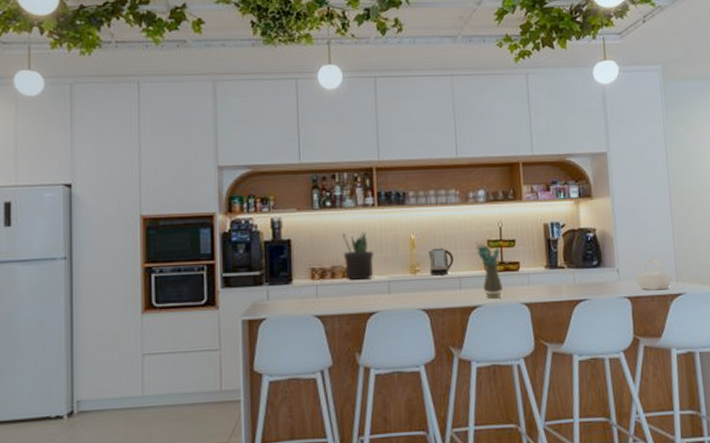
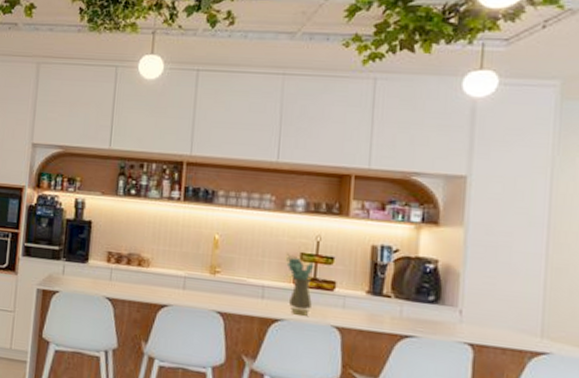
planter: present [342,232,374,280] -> none [141,222,174,272]
kettle: present [428,247,454,276] -> none [230,252,260,282]
teapot: present [636,258,672,291] -> none [484,305,535,345]

